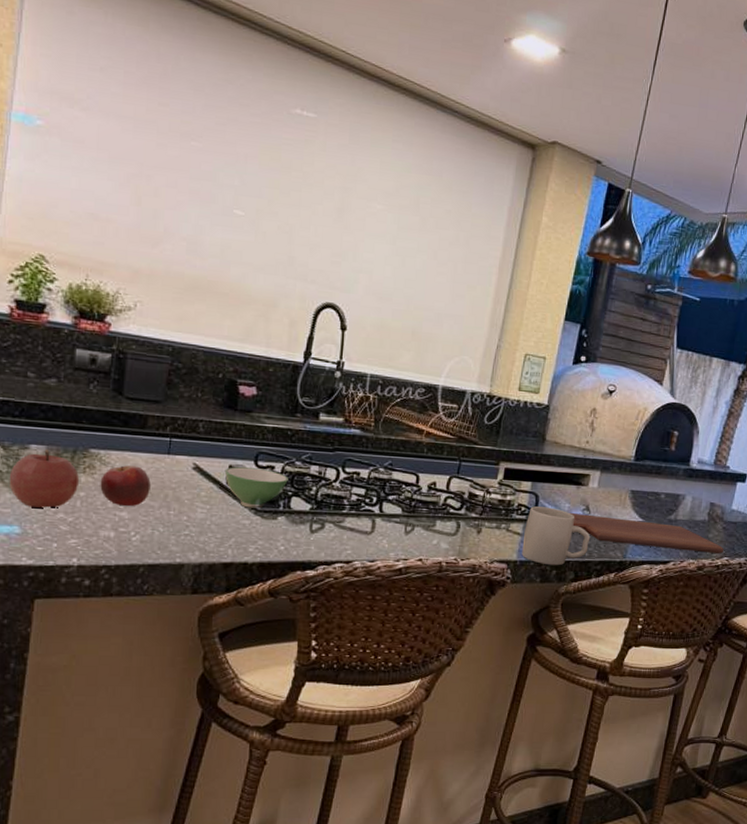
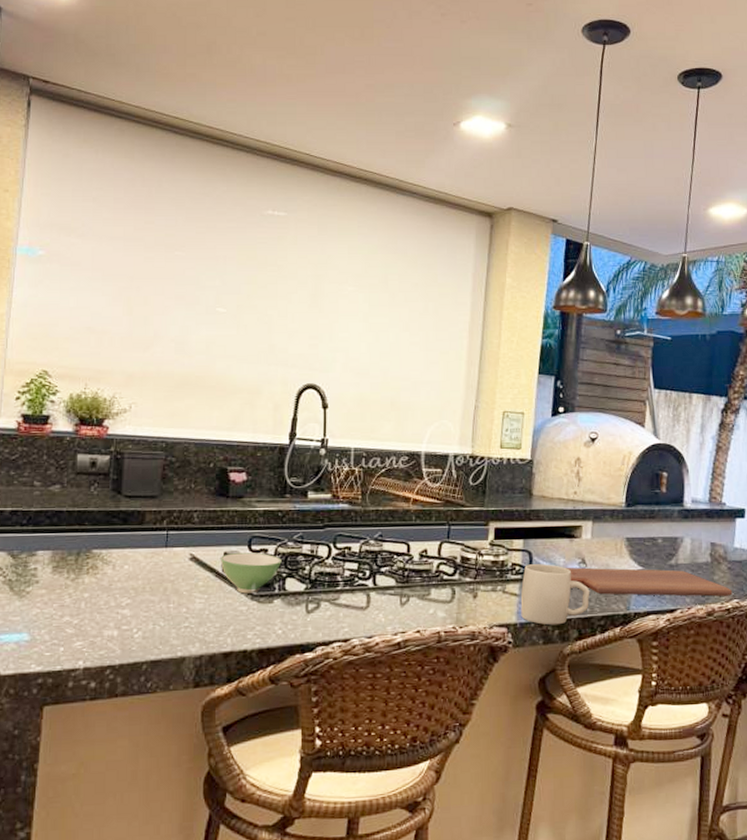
fruit: present [9,450,80,508] -> none [18,555,84,613]
fruit: present [100,465,151,507] -> none [103,562,150,604]

